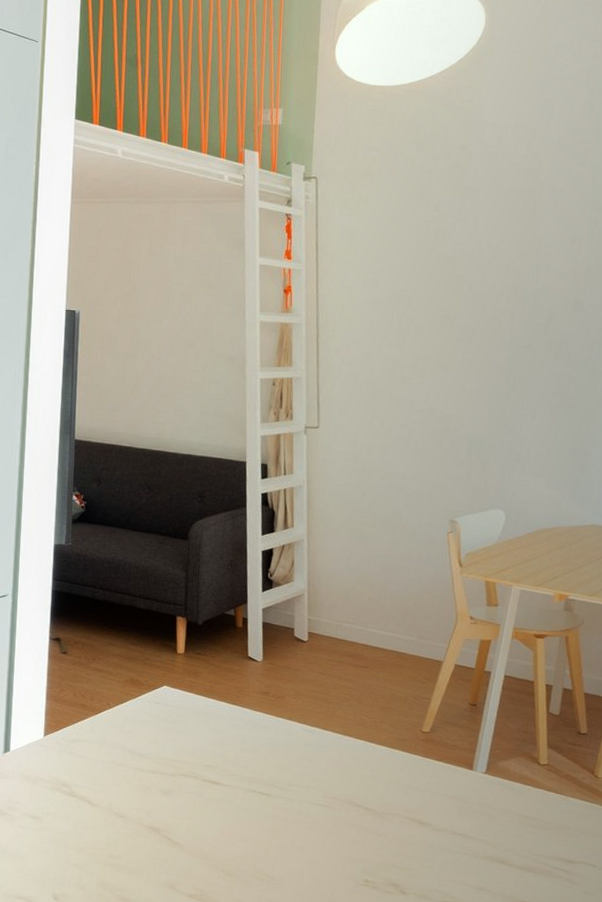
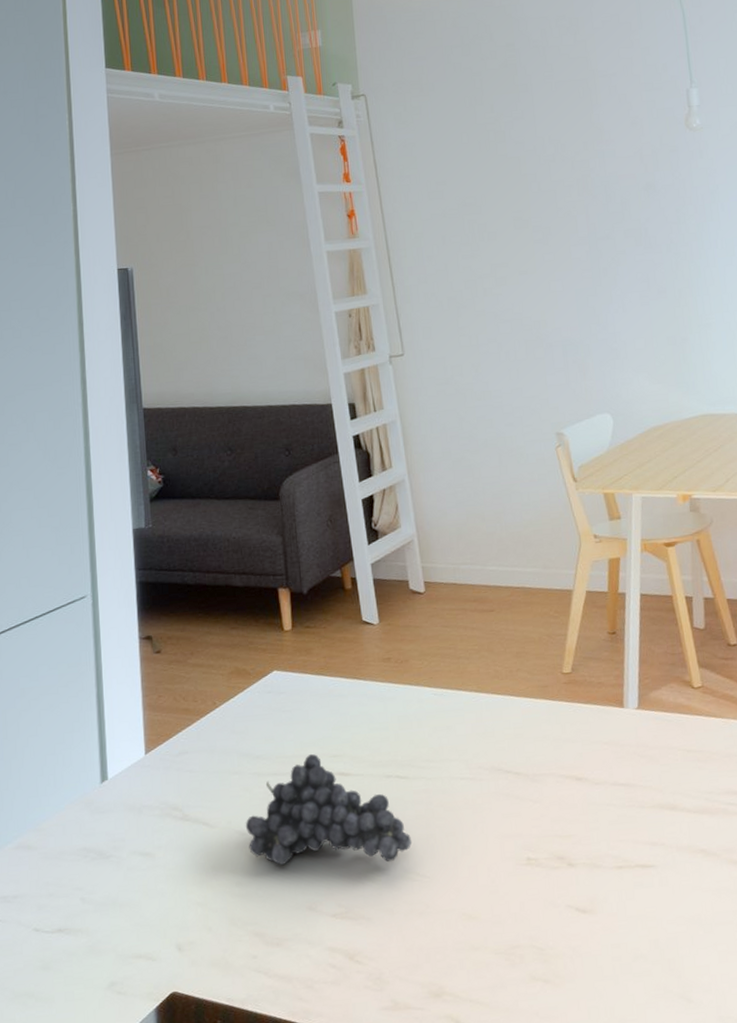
fruit: none [123,760,266,861] -> present [245,753,413,866]

